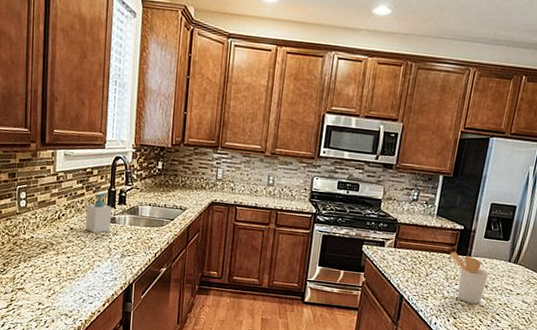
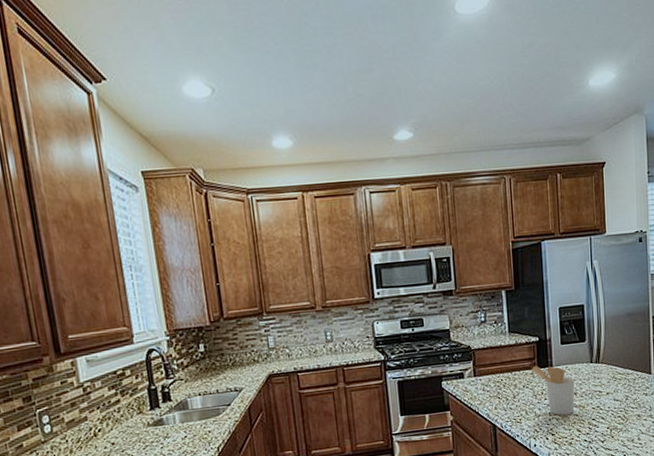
soap bottle: present [86,192,112,233] -> none [126,393,160,442]

